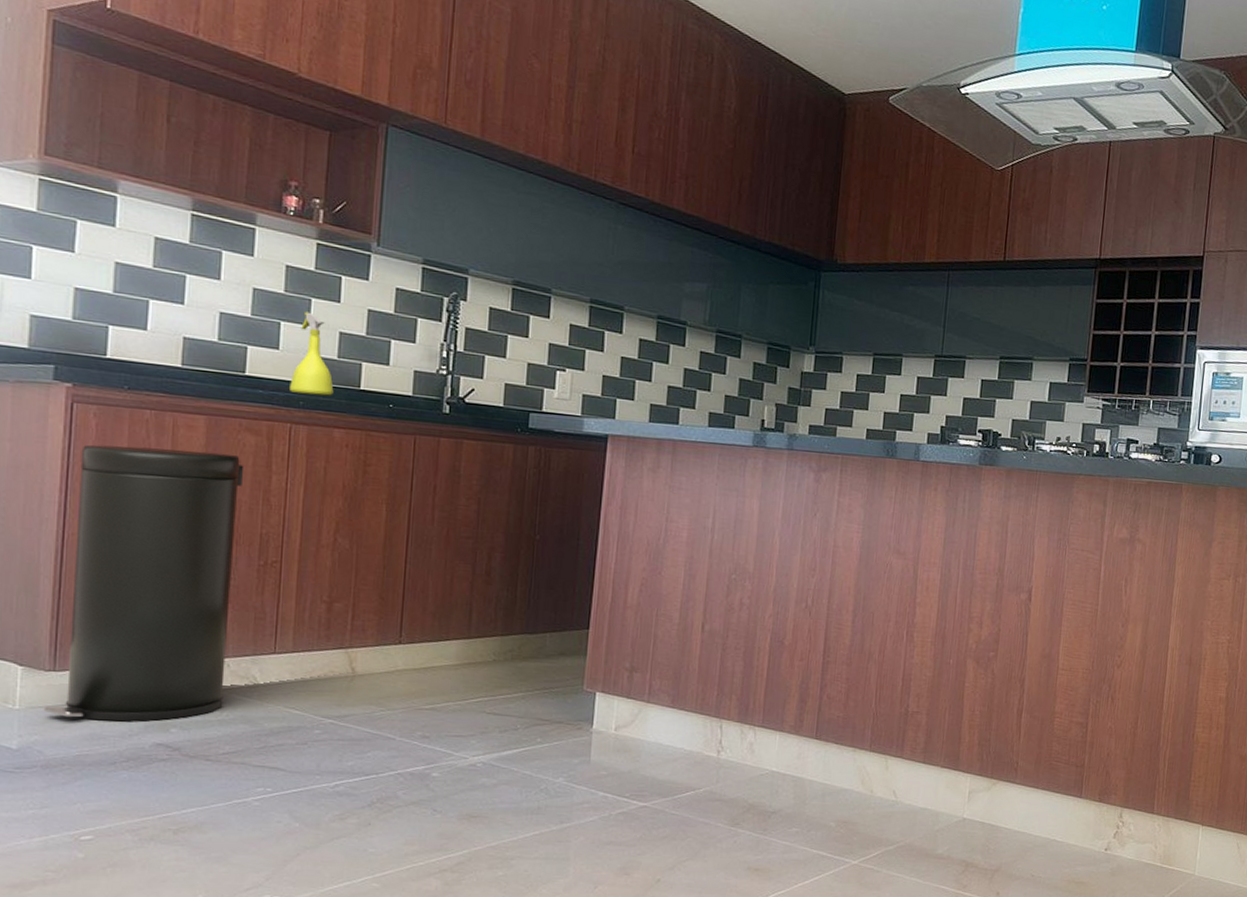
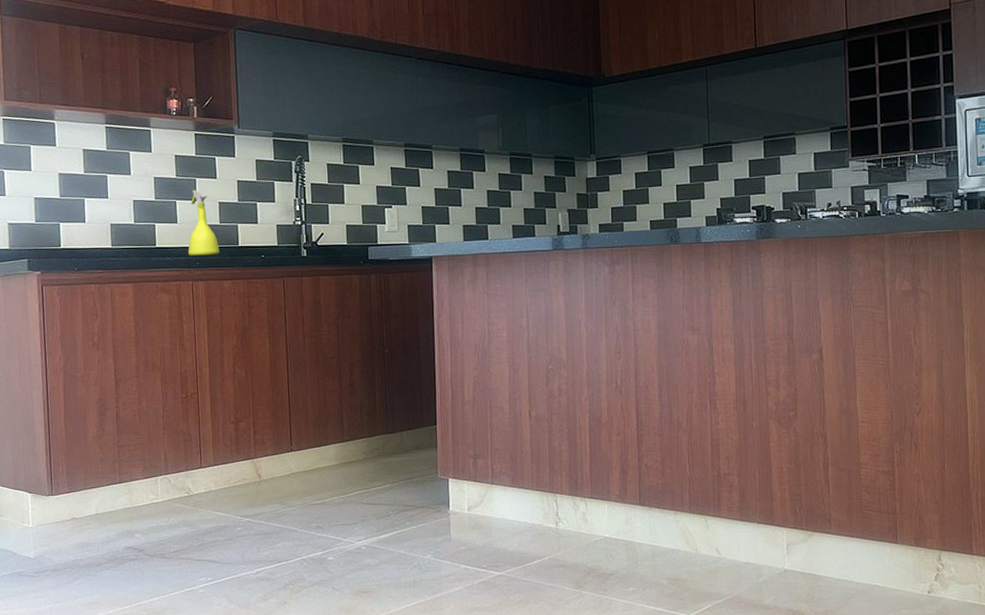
pedal bin: present [43,444,245,722] -> none [48,311,169,532]

